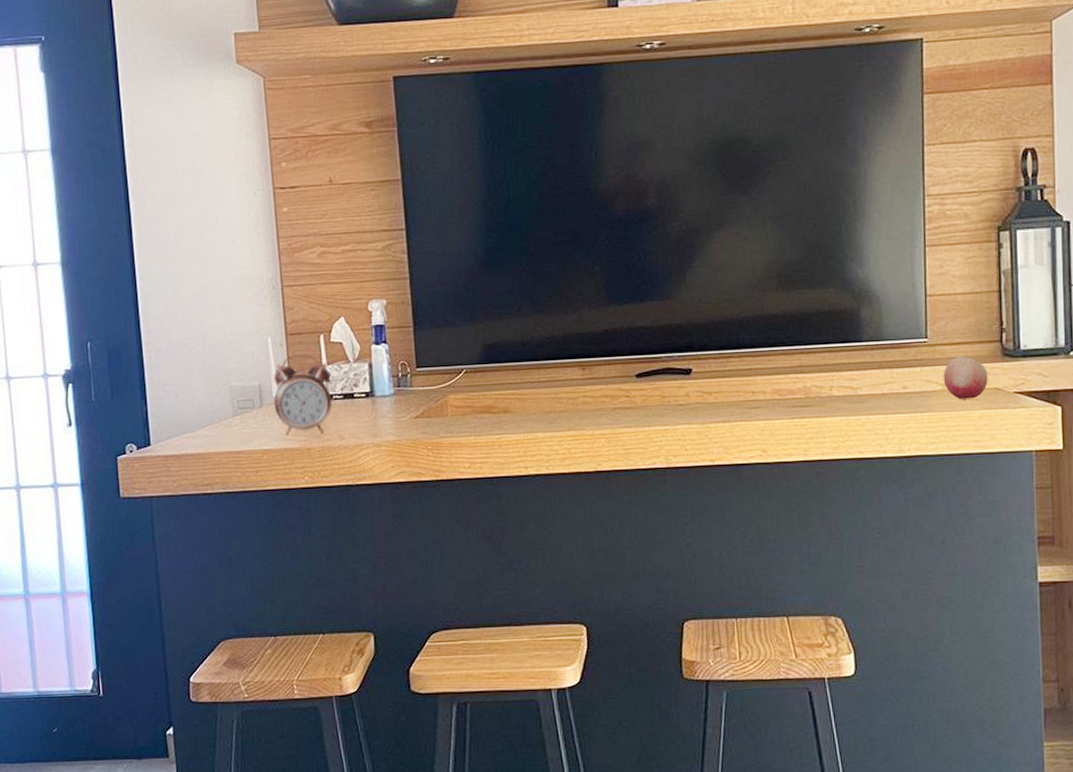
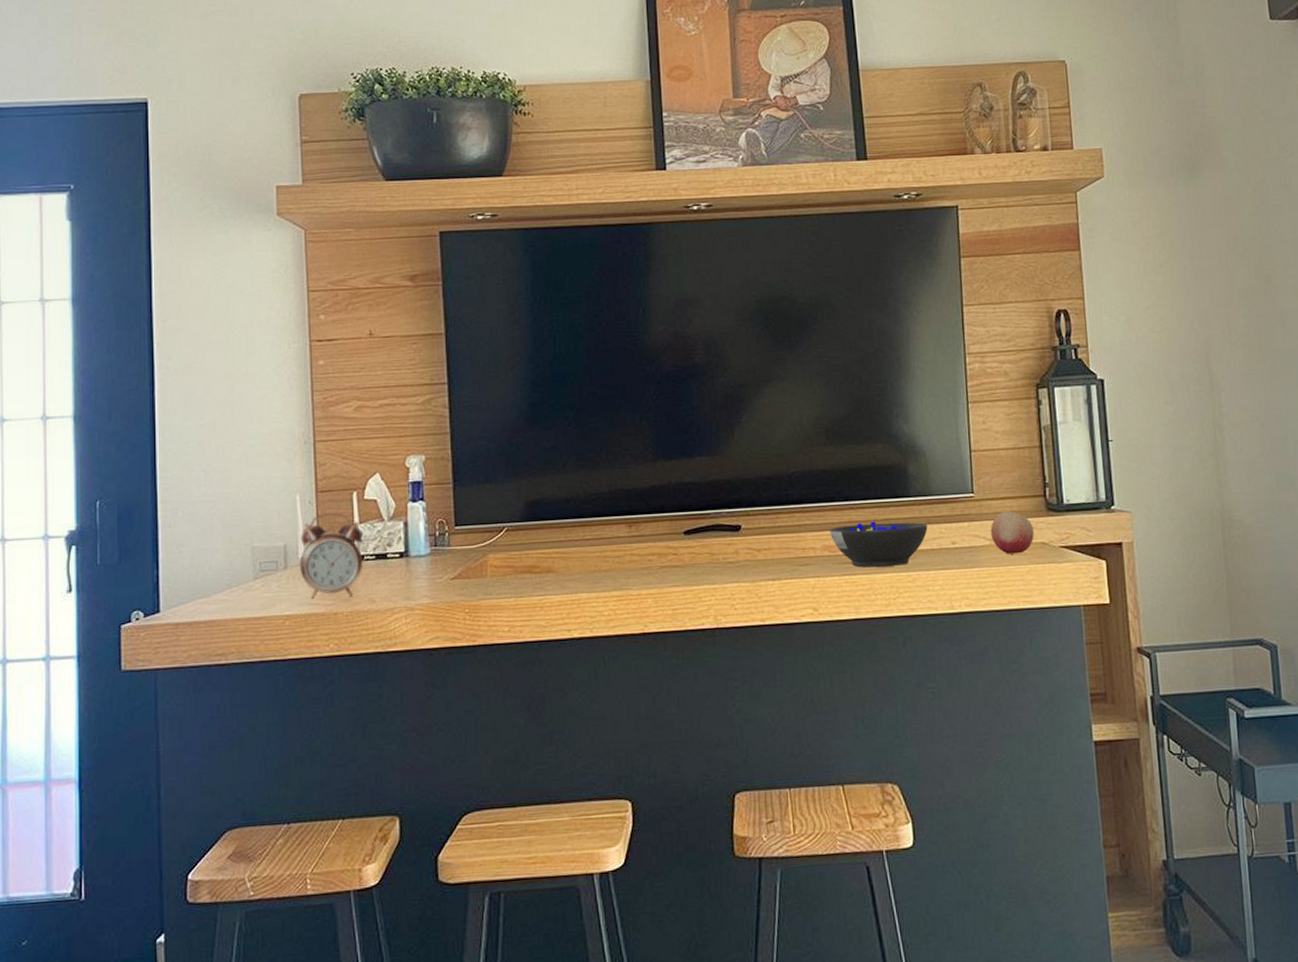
cereal bowl: none [780,365,879,411] -> present [830,521,928,568]

